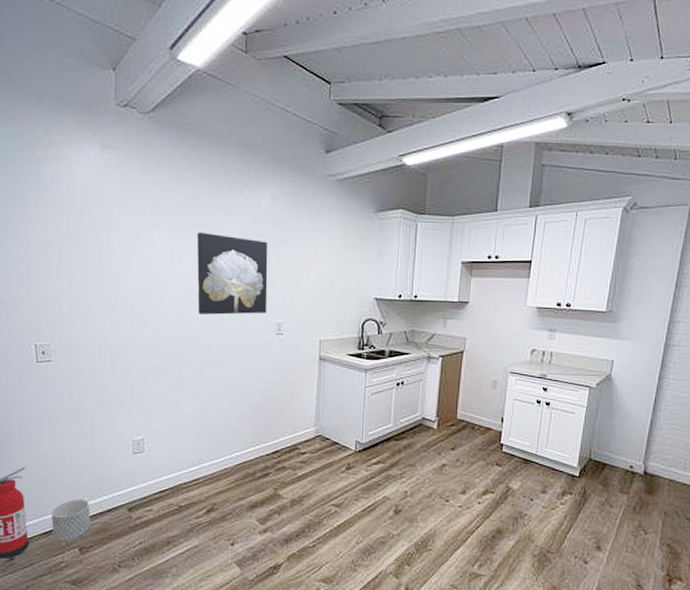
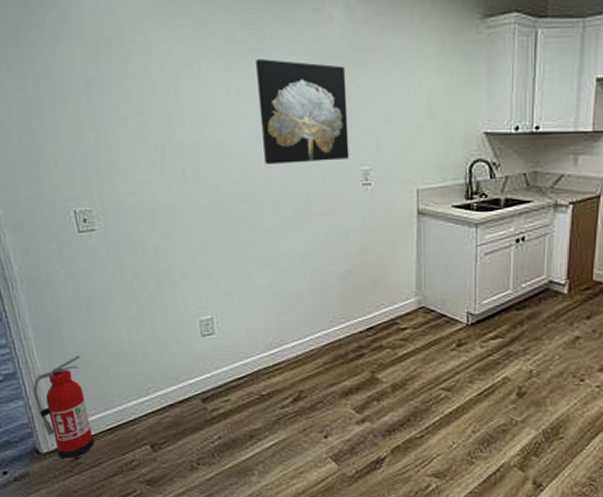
planter: present [51,499,90,540] -> none [115,391,161,436]

